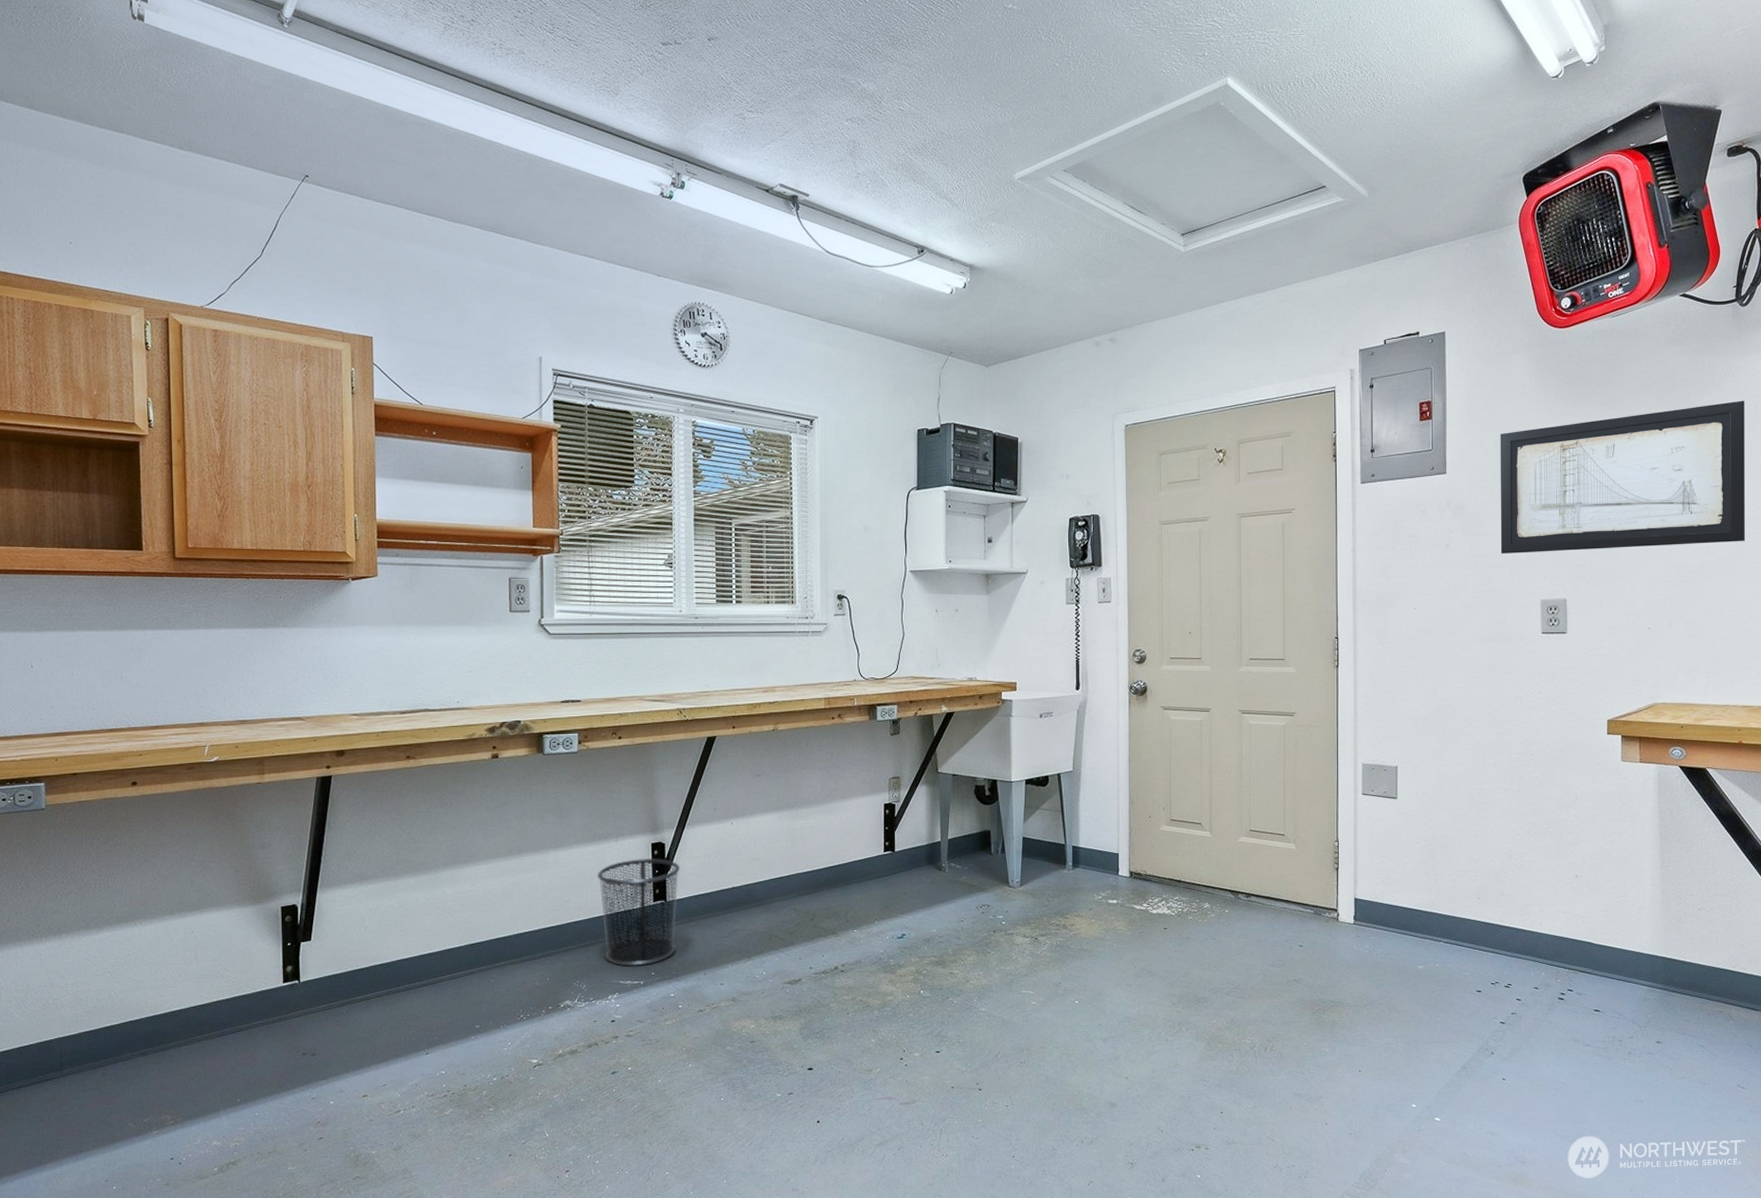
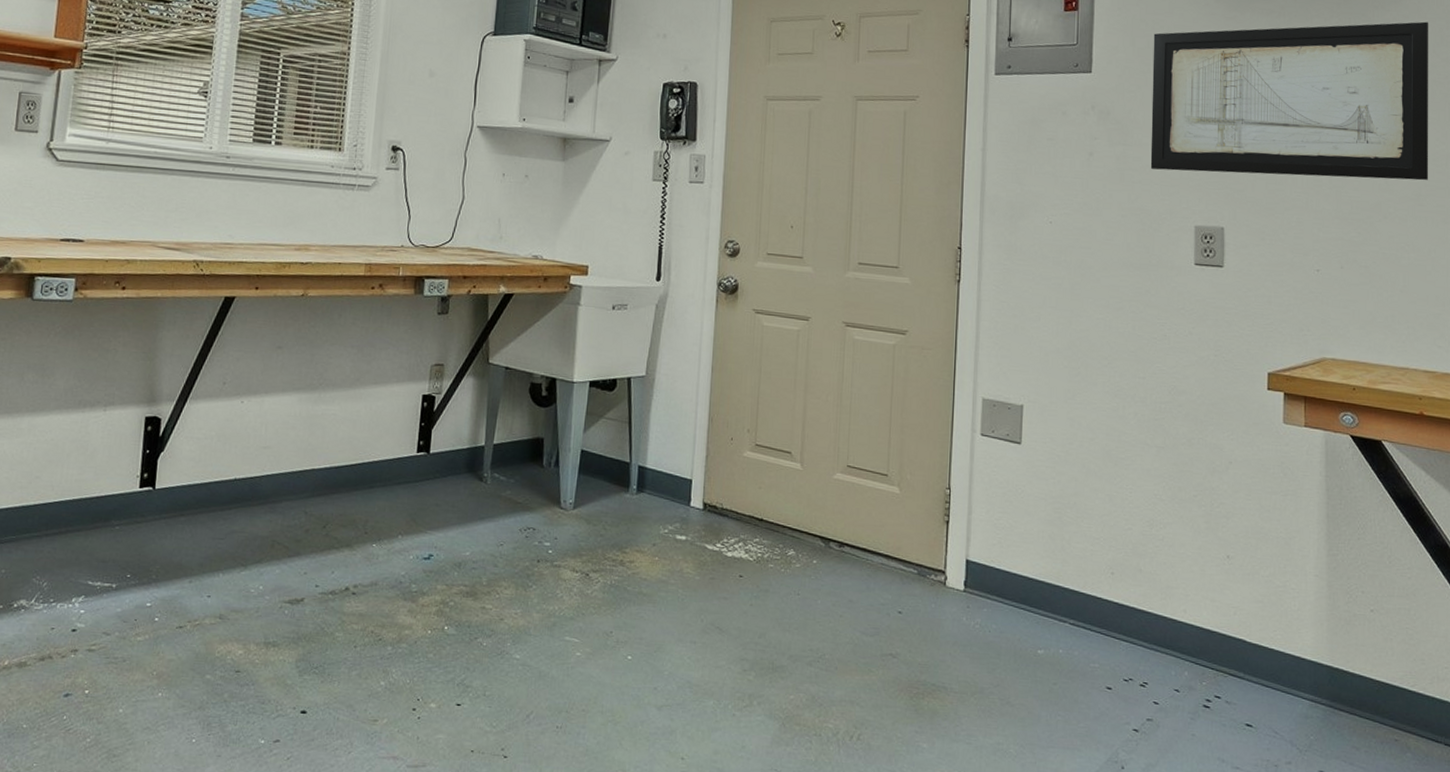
waste bin: present [598,857,681,967] -> none [74,434,176,566]

